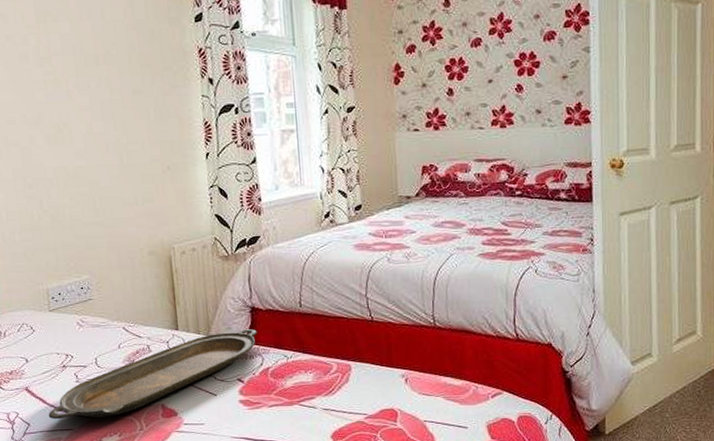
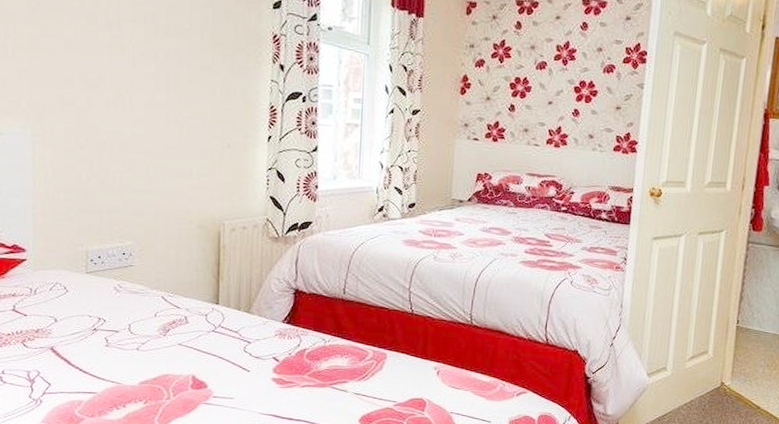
serving tray: present [48,329,257,420] -> none [72,310,298,384]

